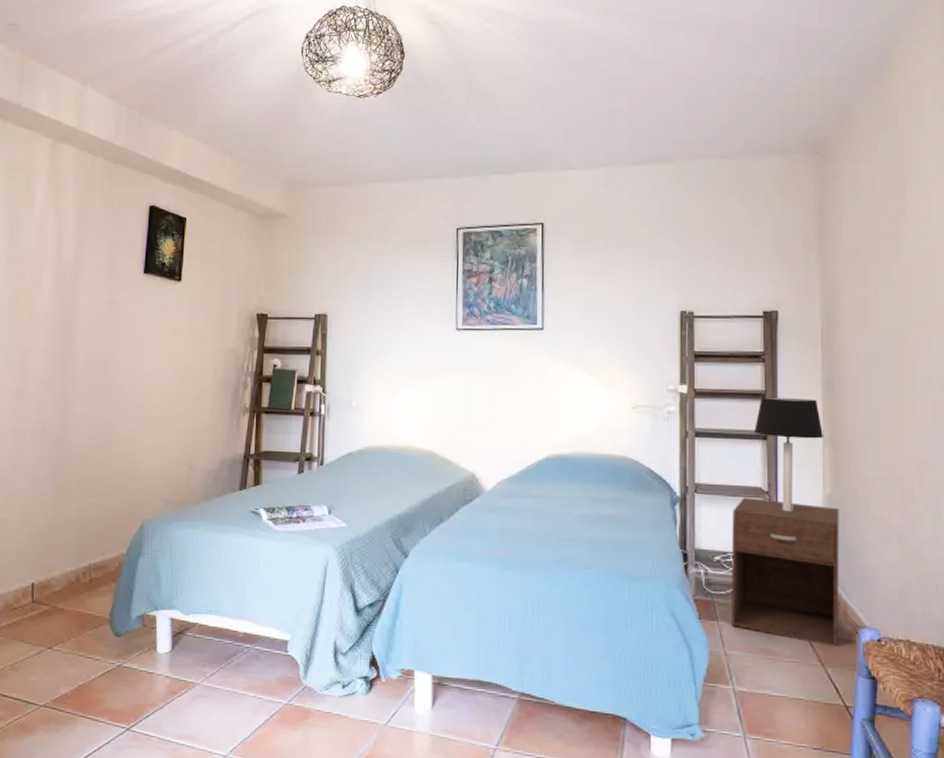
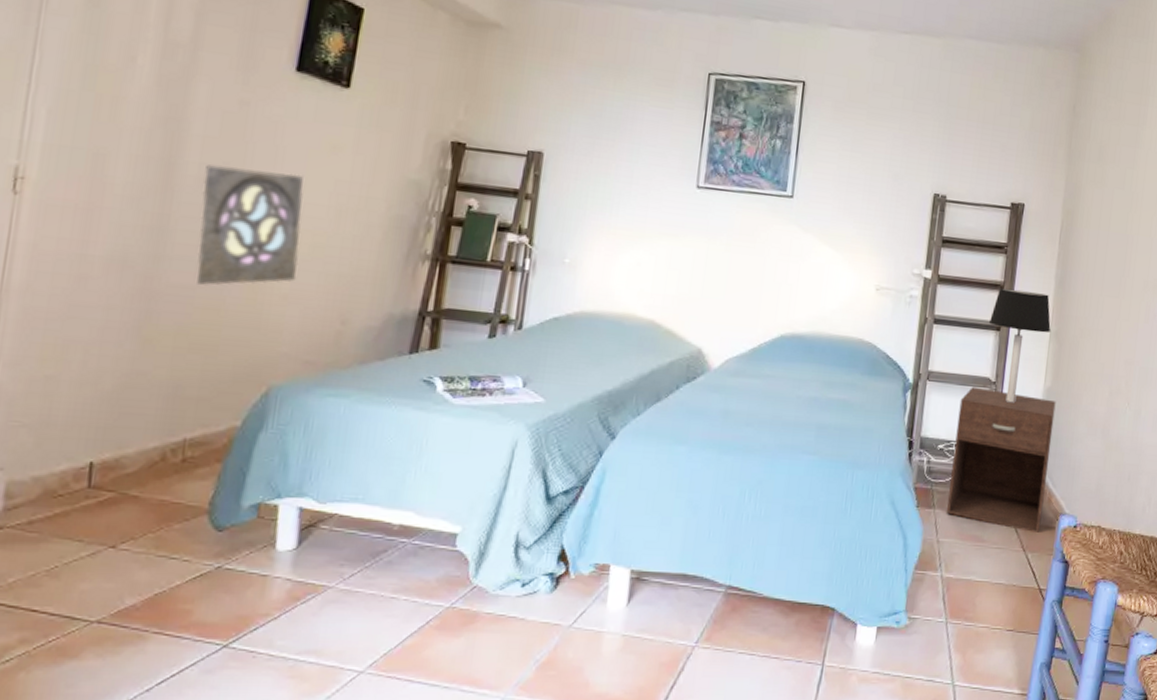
wall ornament: none [89,352,156,444] -> present [197,164,304,285]

